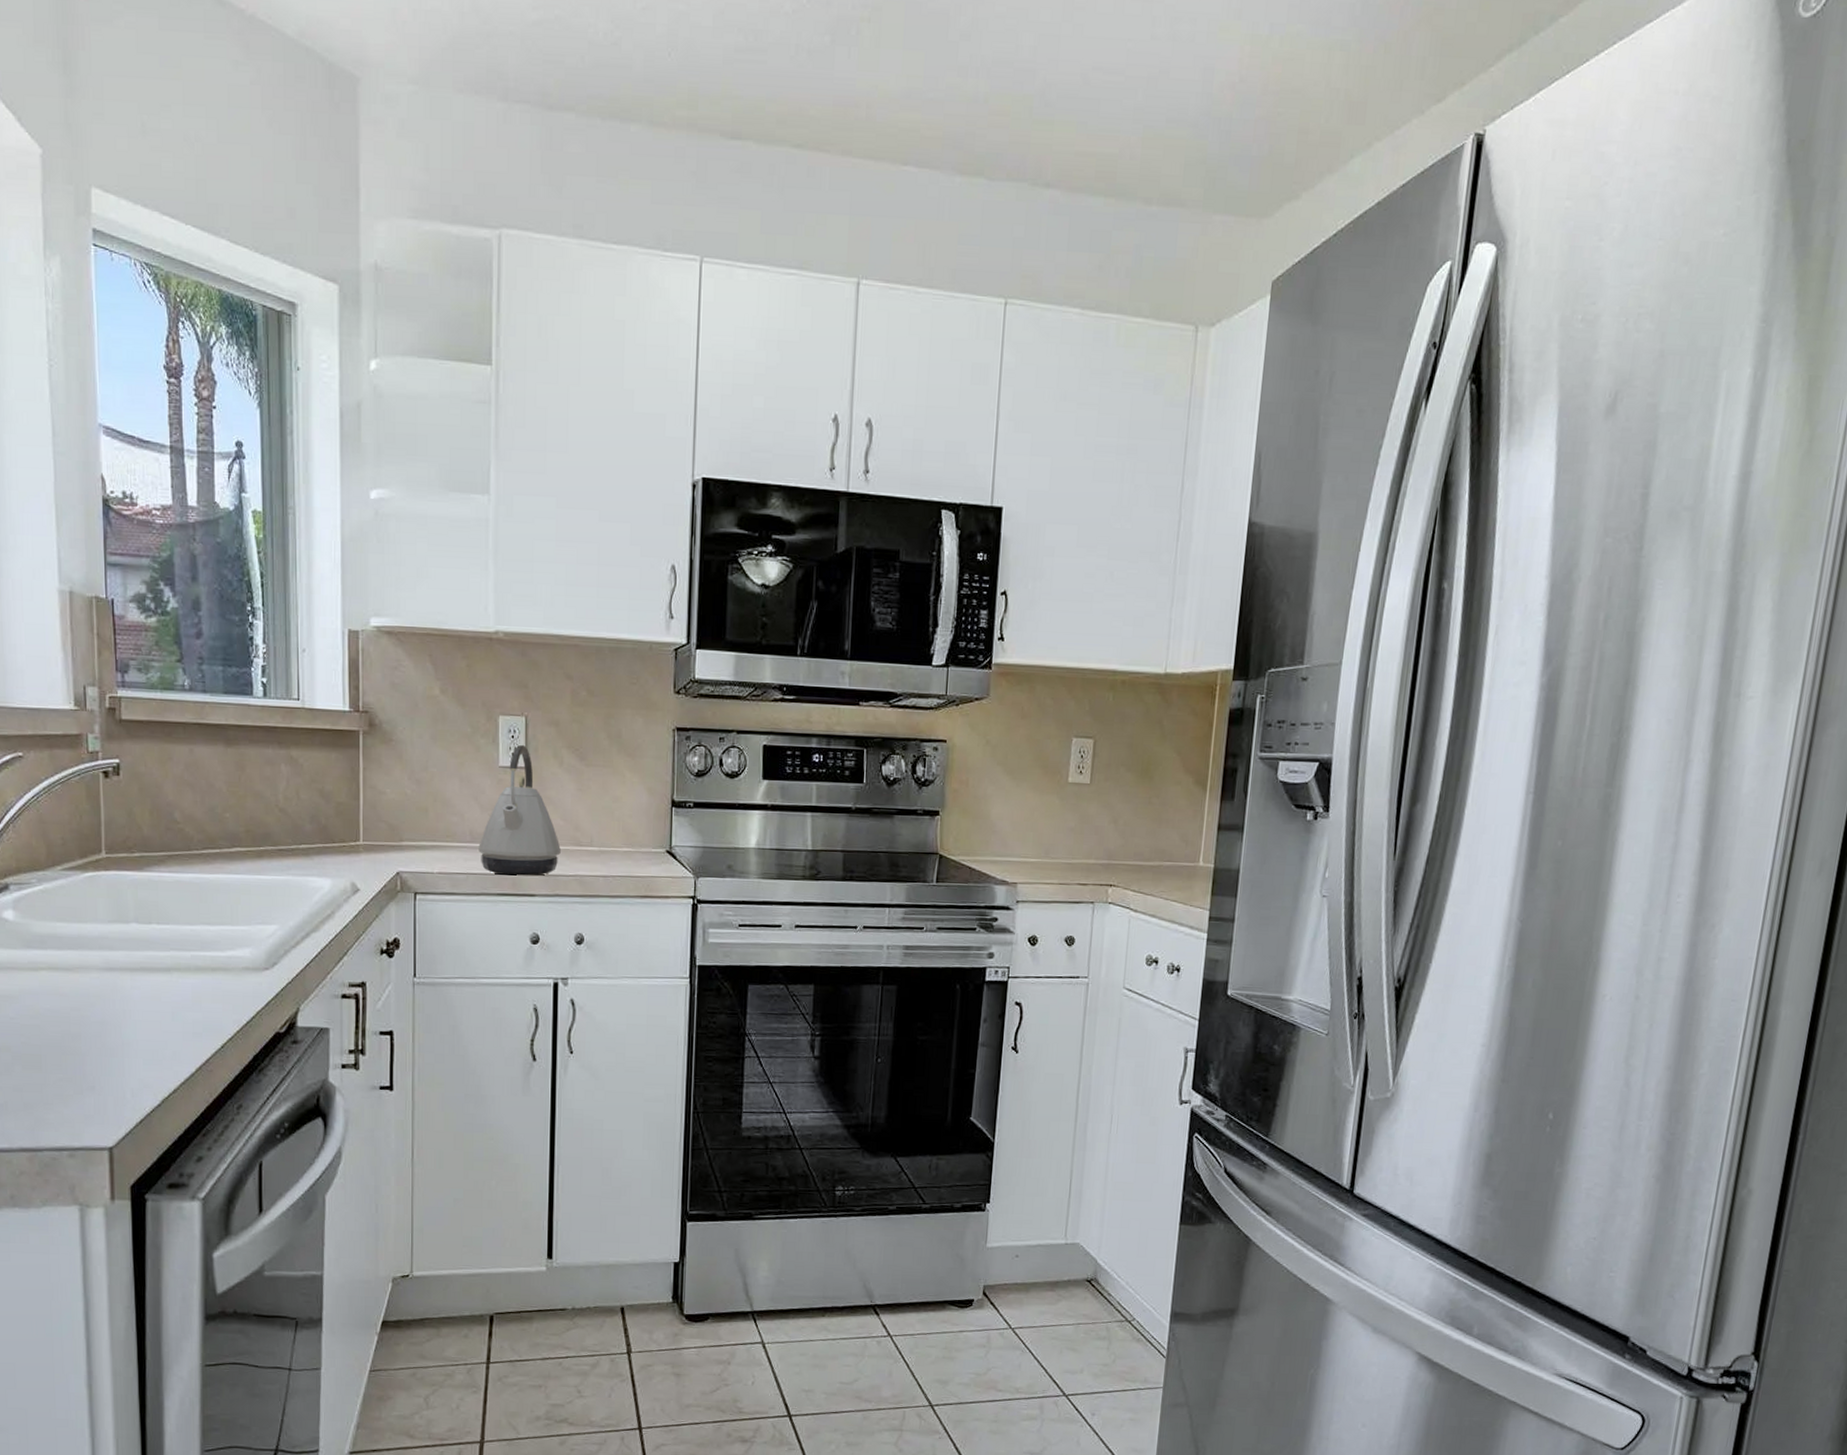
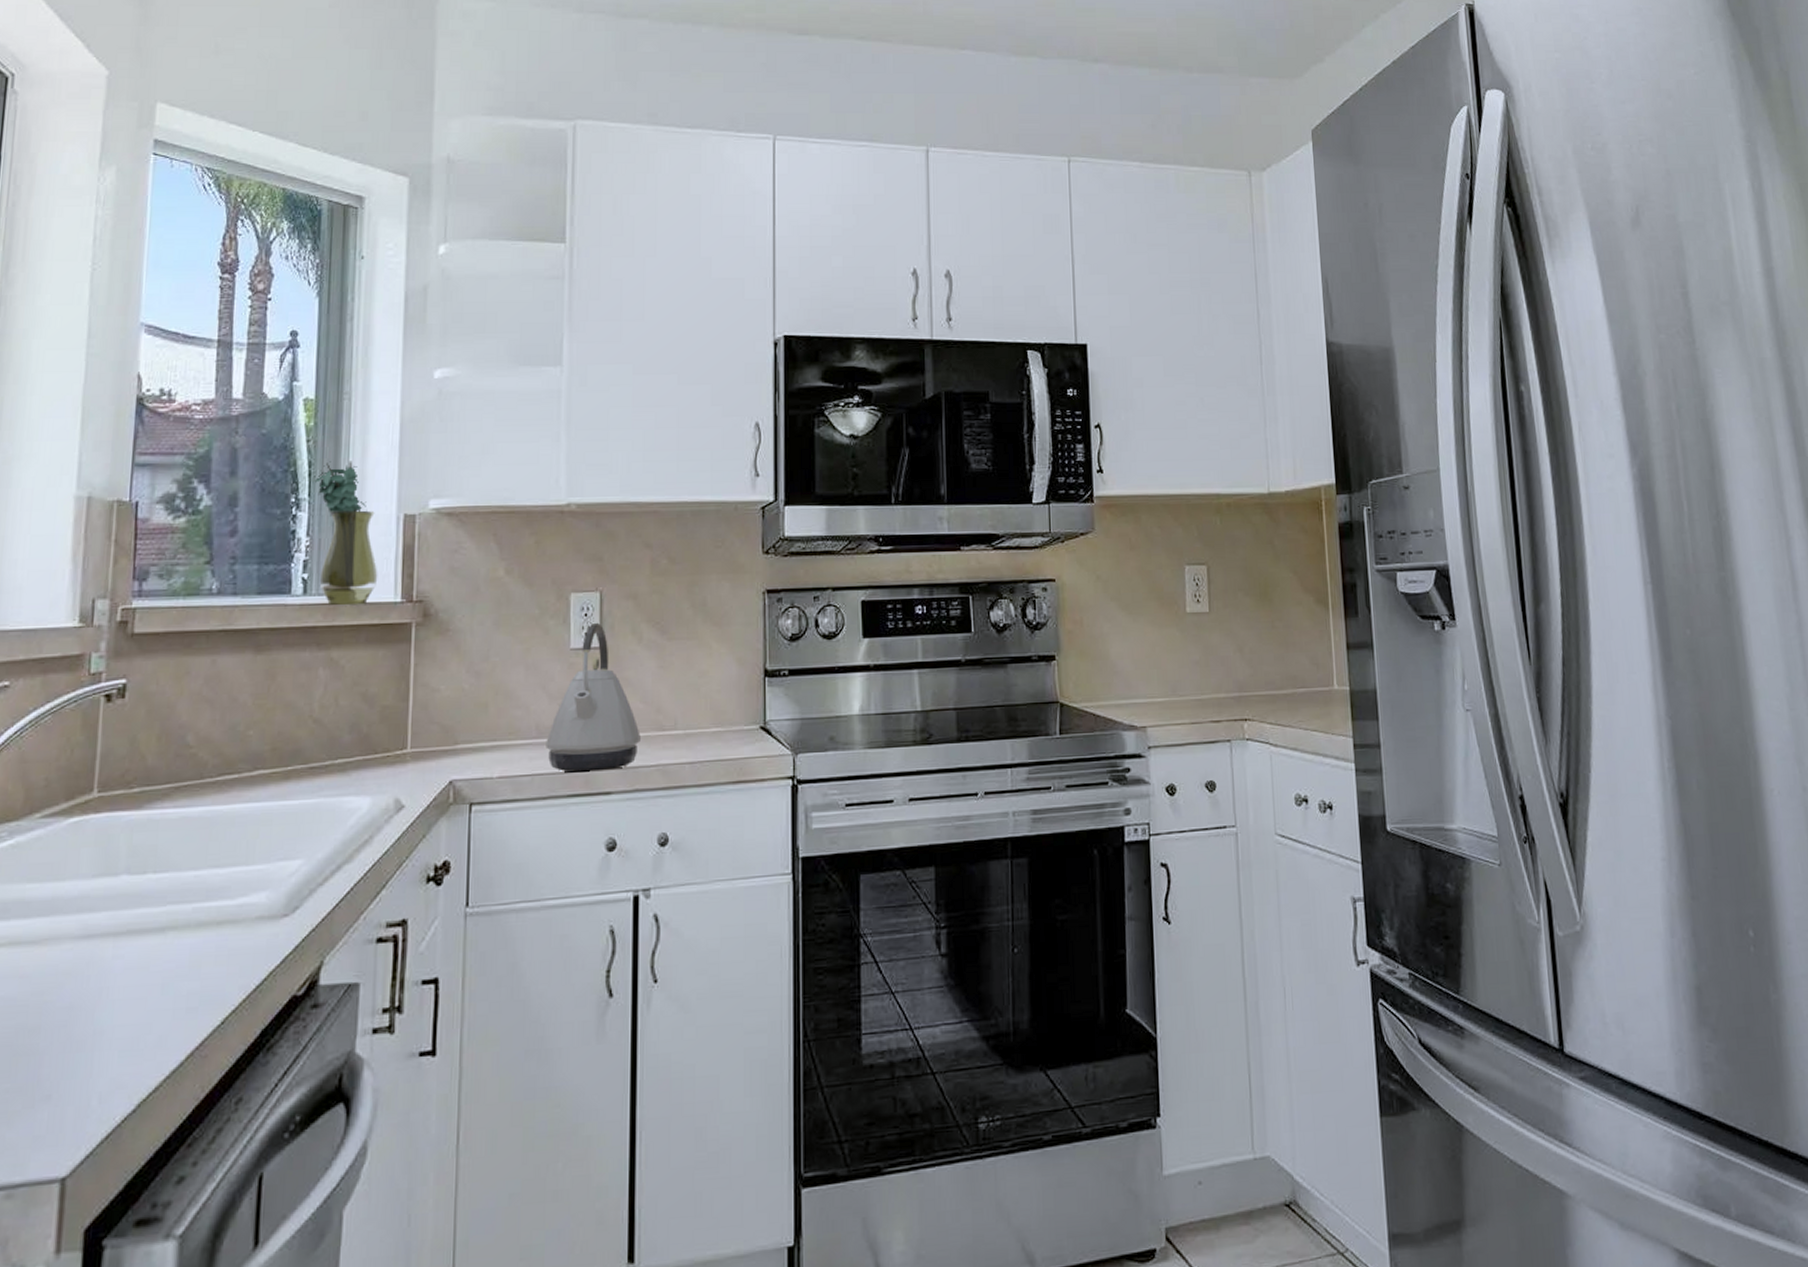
vase: none [265,574,328,711] -> present [312,461,378,606]

